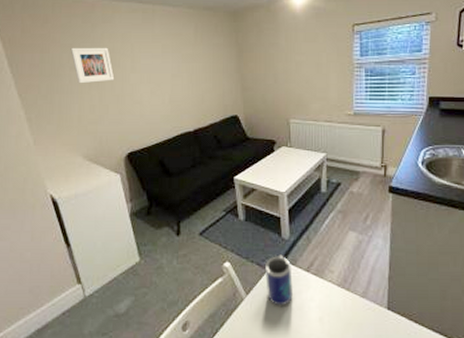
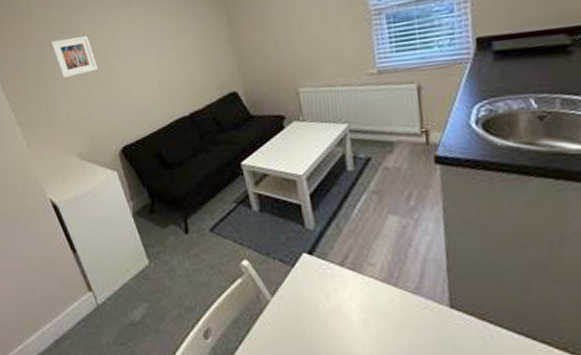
mug: present [264,255,293,306] -> none [289,248,328,308]

